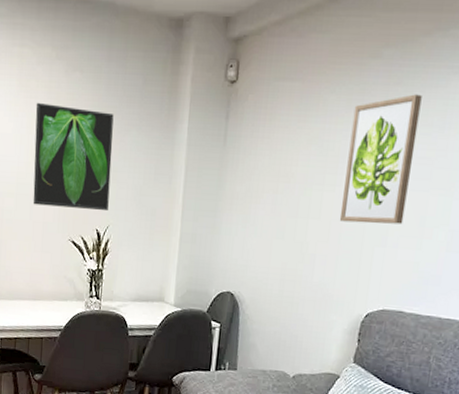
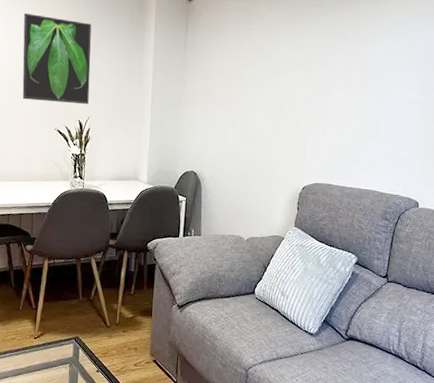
wall art: present [339,94,422,225] -> none [279,14,338,115]

